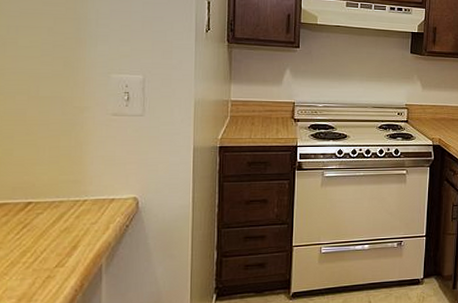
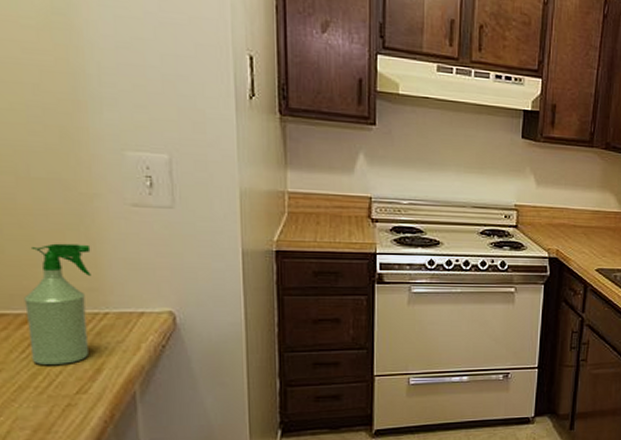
spray bottle: none [23,146,78,244] -> present [24,243,91,365]

